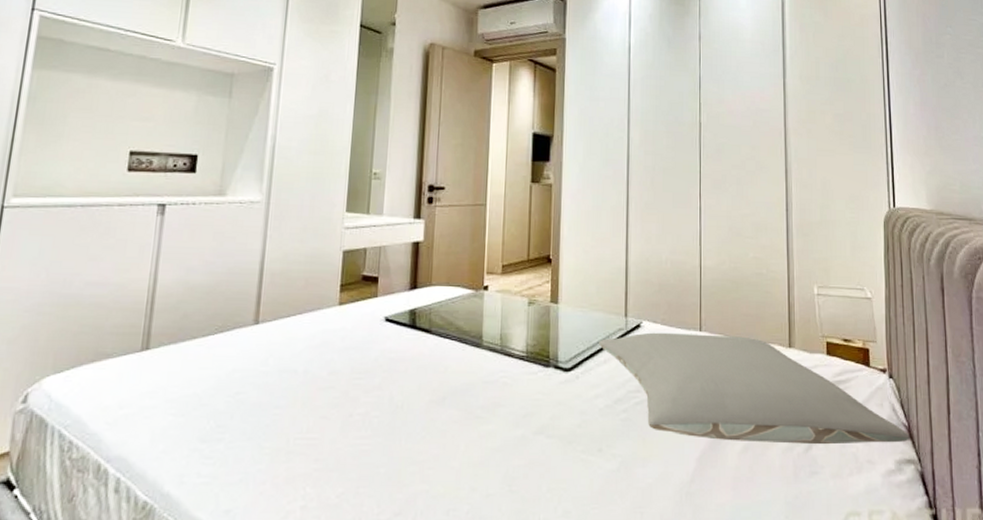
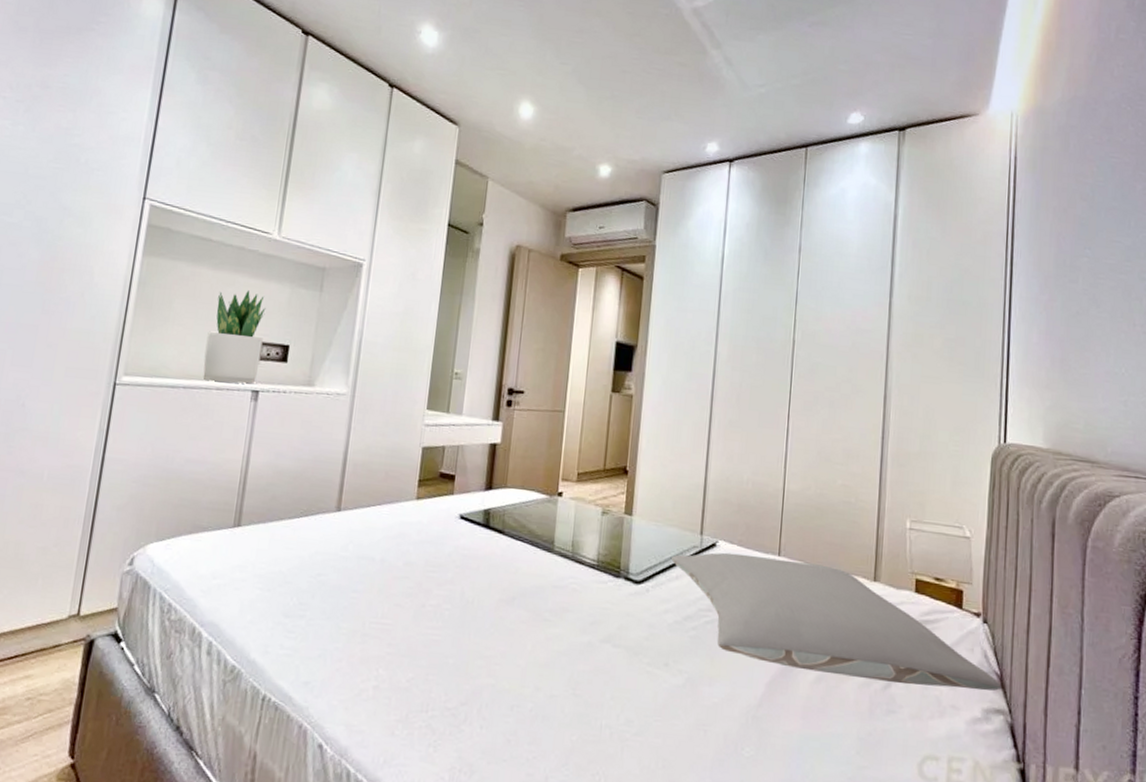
planter: none [103,100,171,198] -> present [203,290,266,384]

